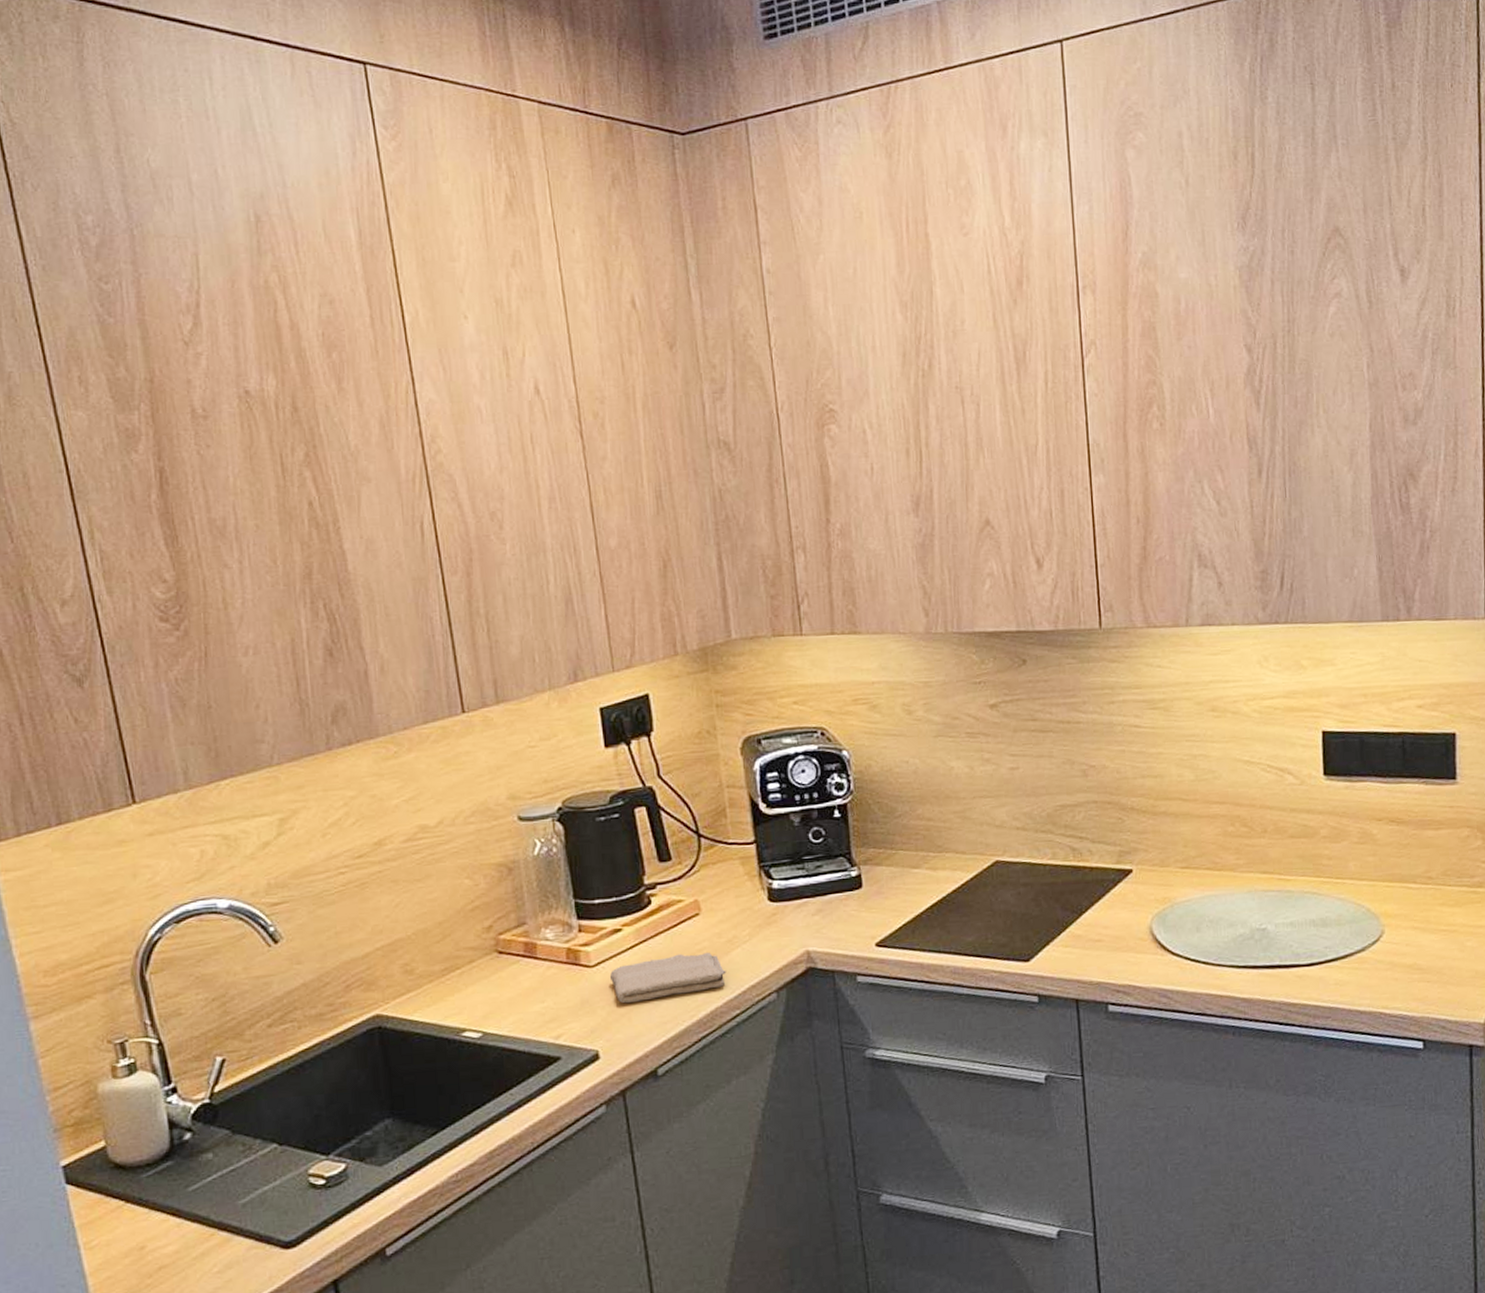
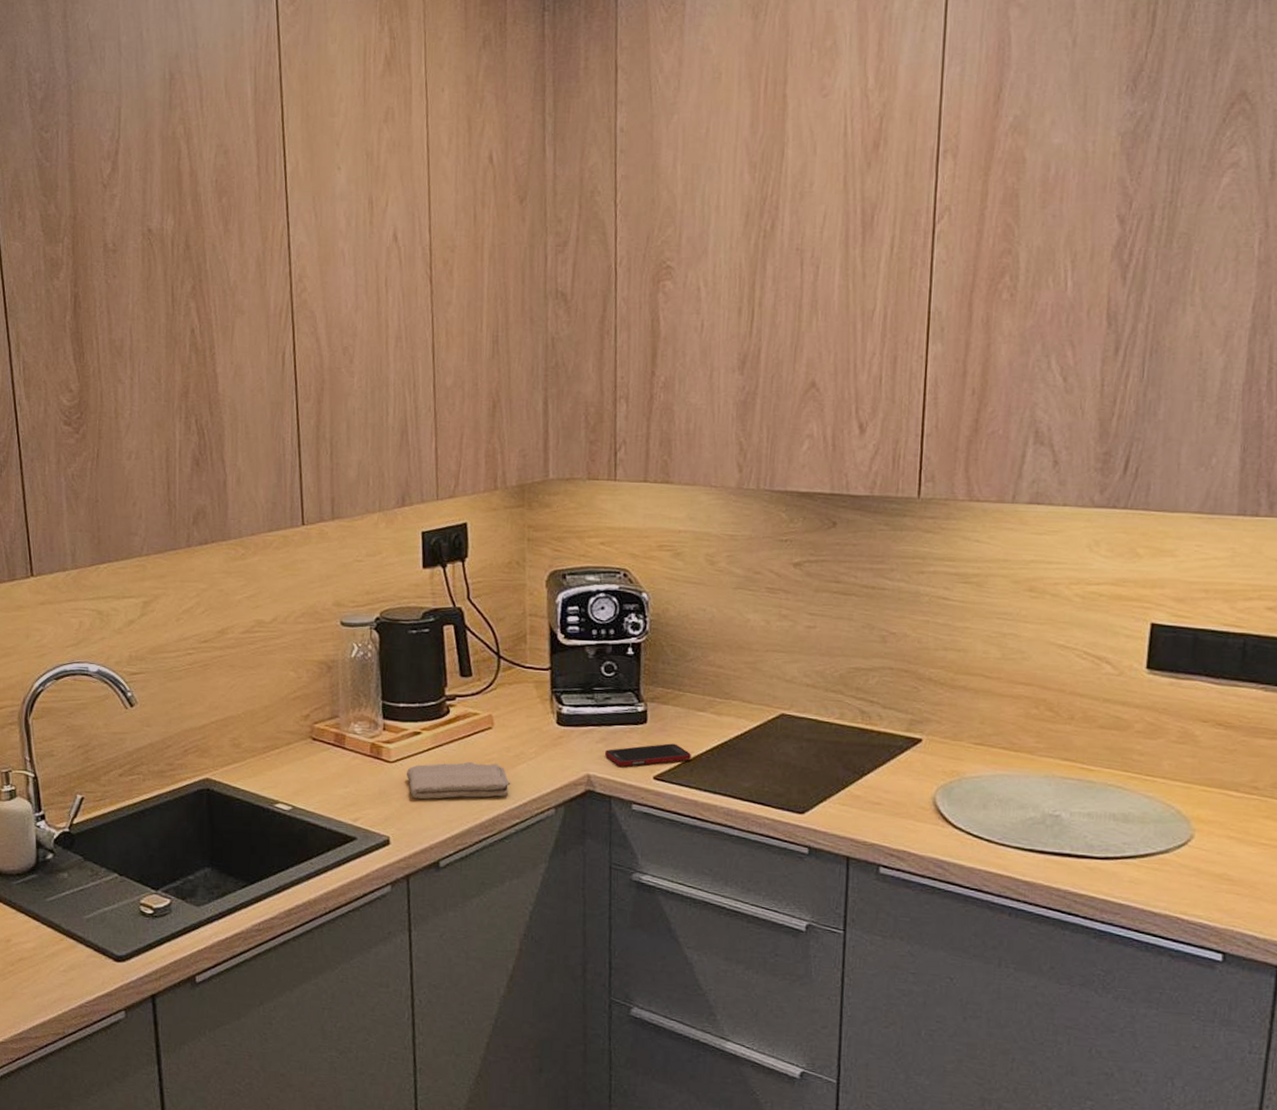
cell phone: none [823,906,911,938] -> present [605,743,691,767]

